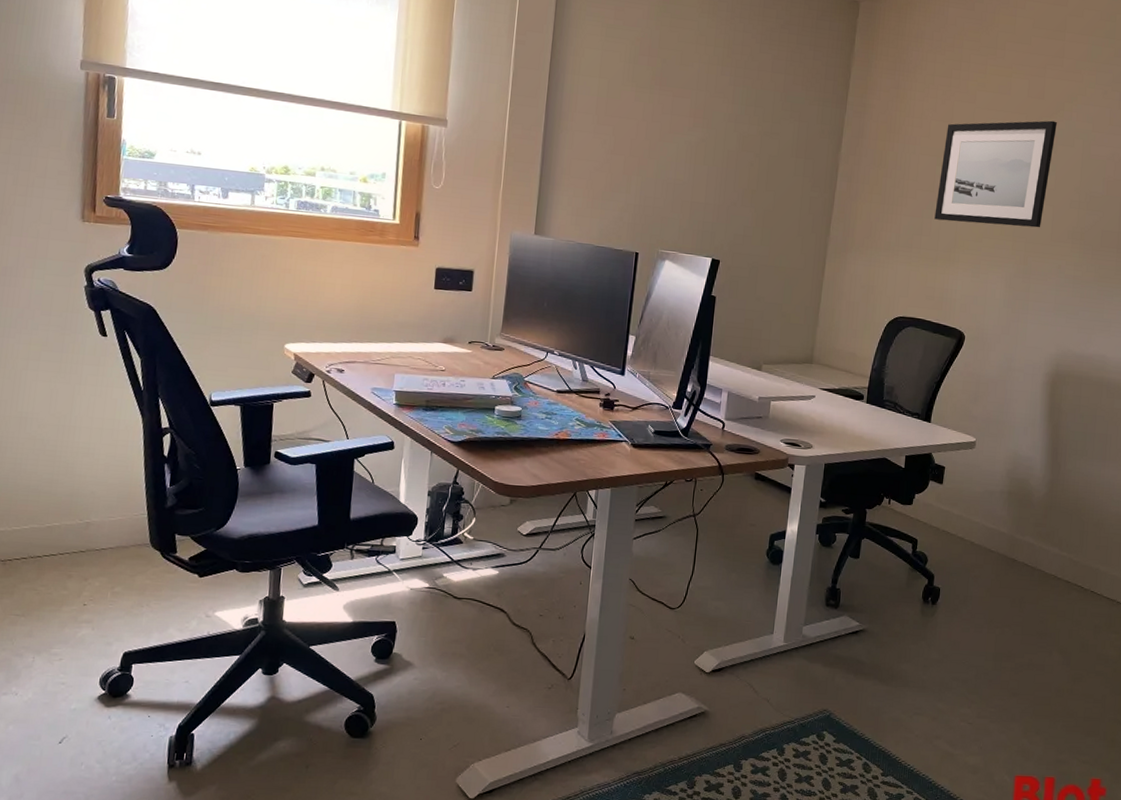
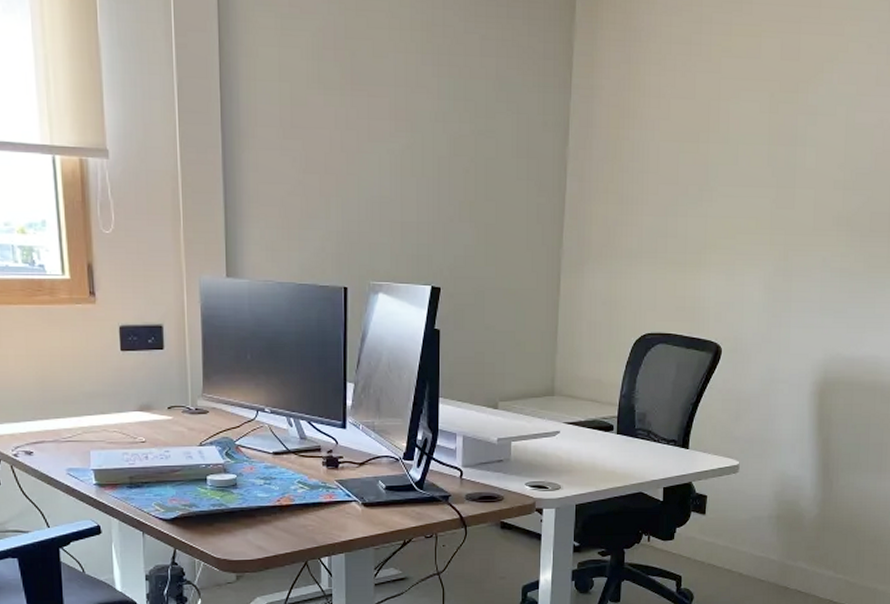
wall art: present [934,120,1057,228] -> none [680,86,816,218]

